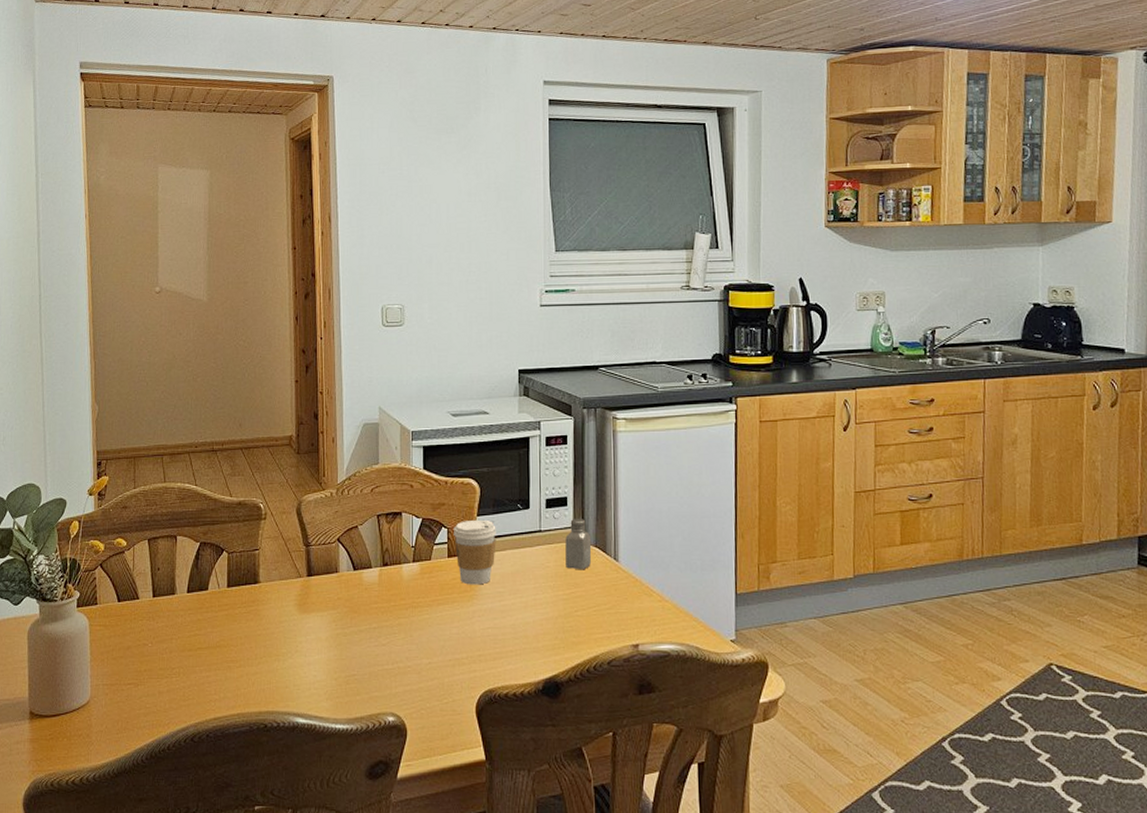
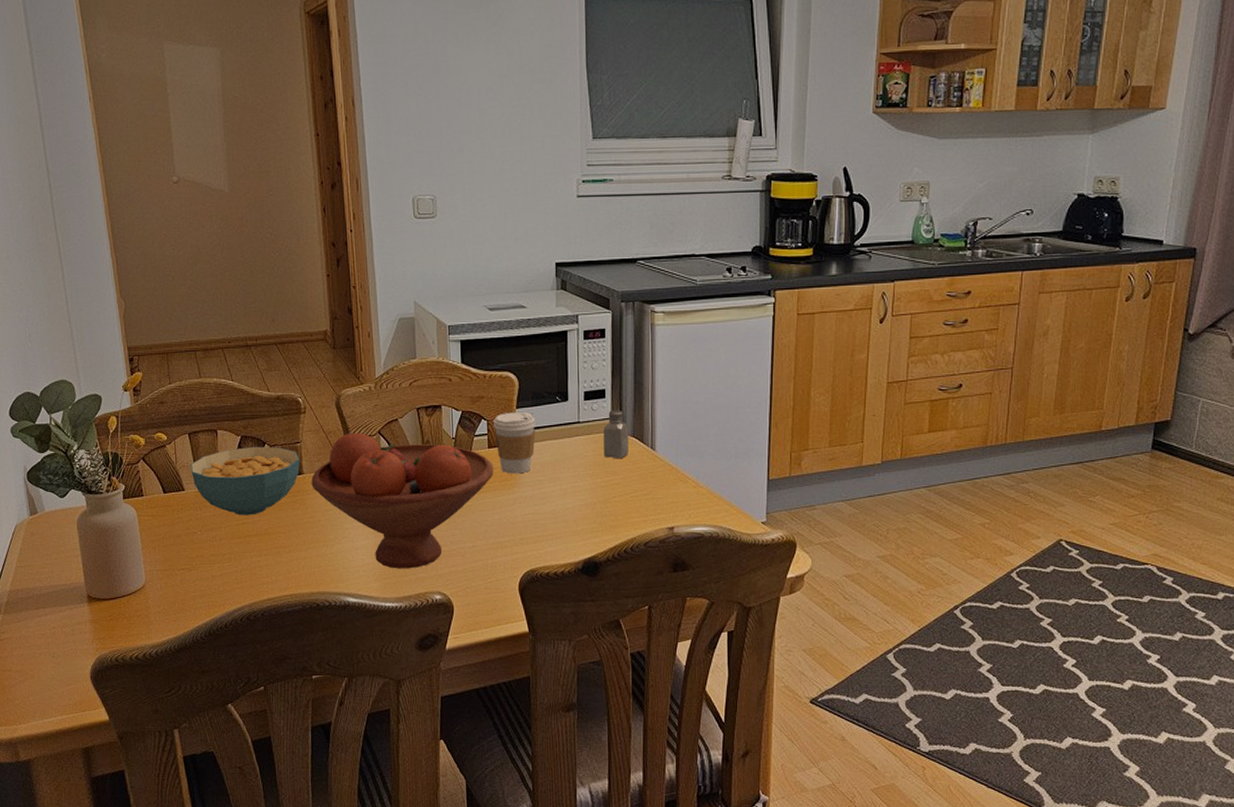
cereal bowl: none [147,553,258,626] -> present [190,446,300,515]
fruit bowl: none [267,540,453,687] -> present [311,432,494,569]

